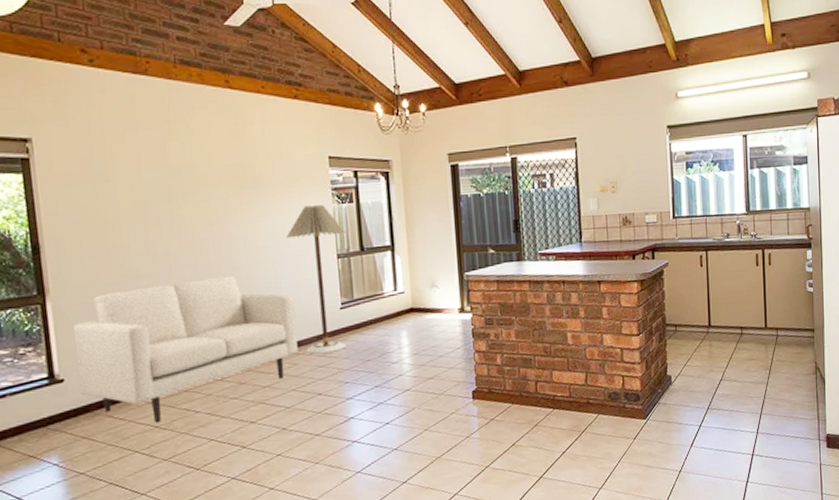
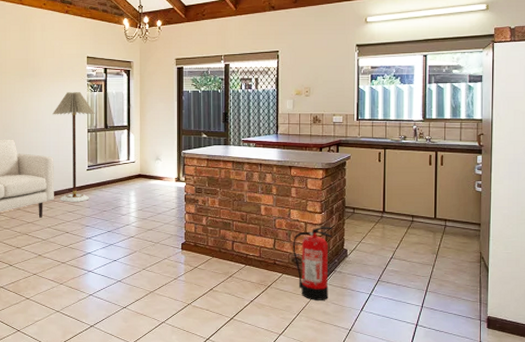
fire extinguisher: none [608,350,653,442] -> present [293,227,332,300]

